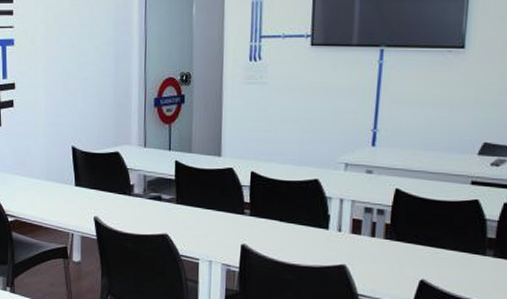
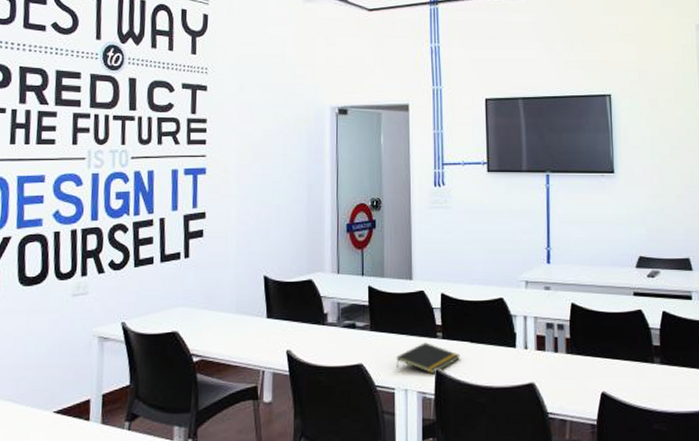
notepad: none [201,218,268,249] -> present [396,342,460,375]

